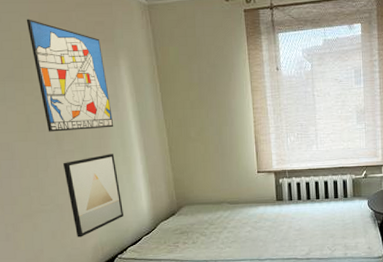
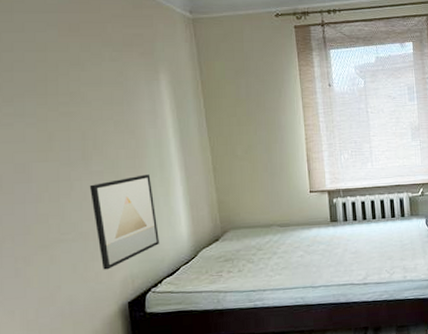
wall art: present [26,19,114,132] -> none [54,29,151,151]

